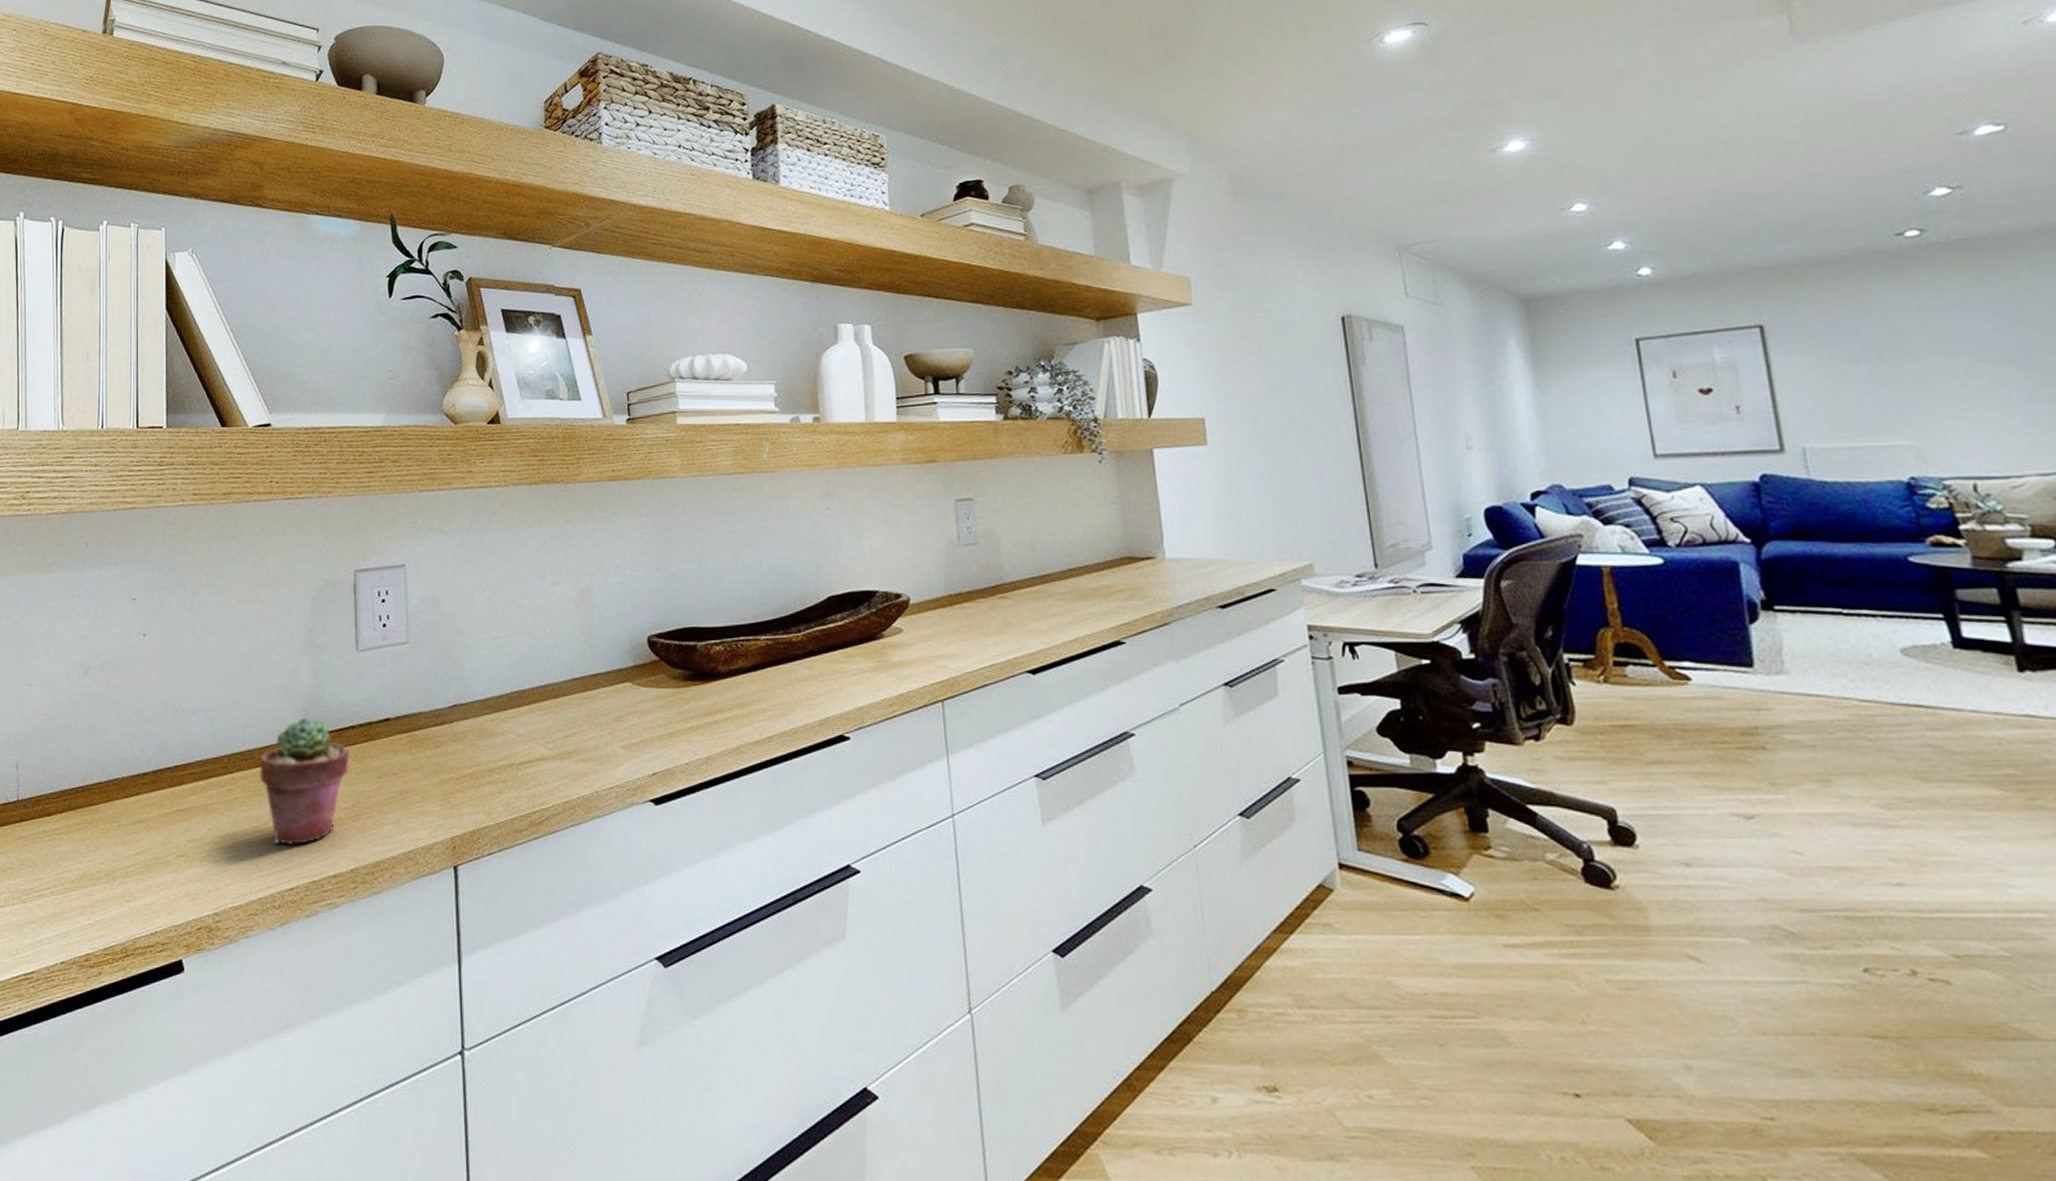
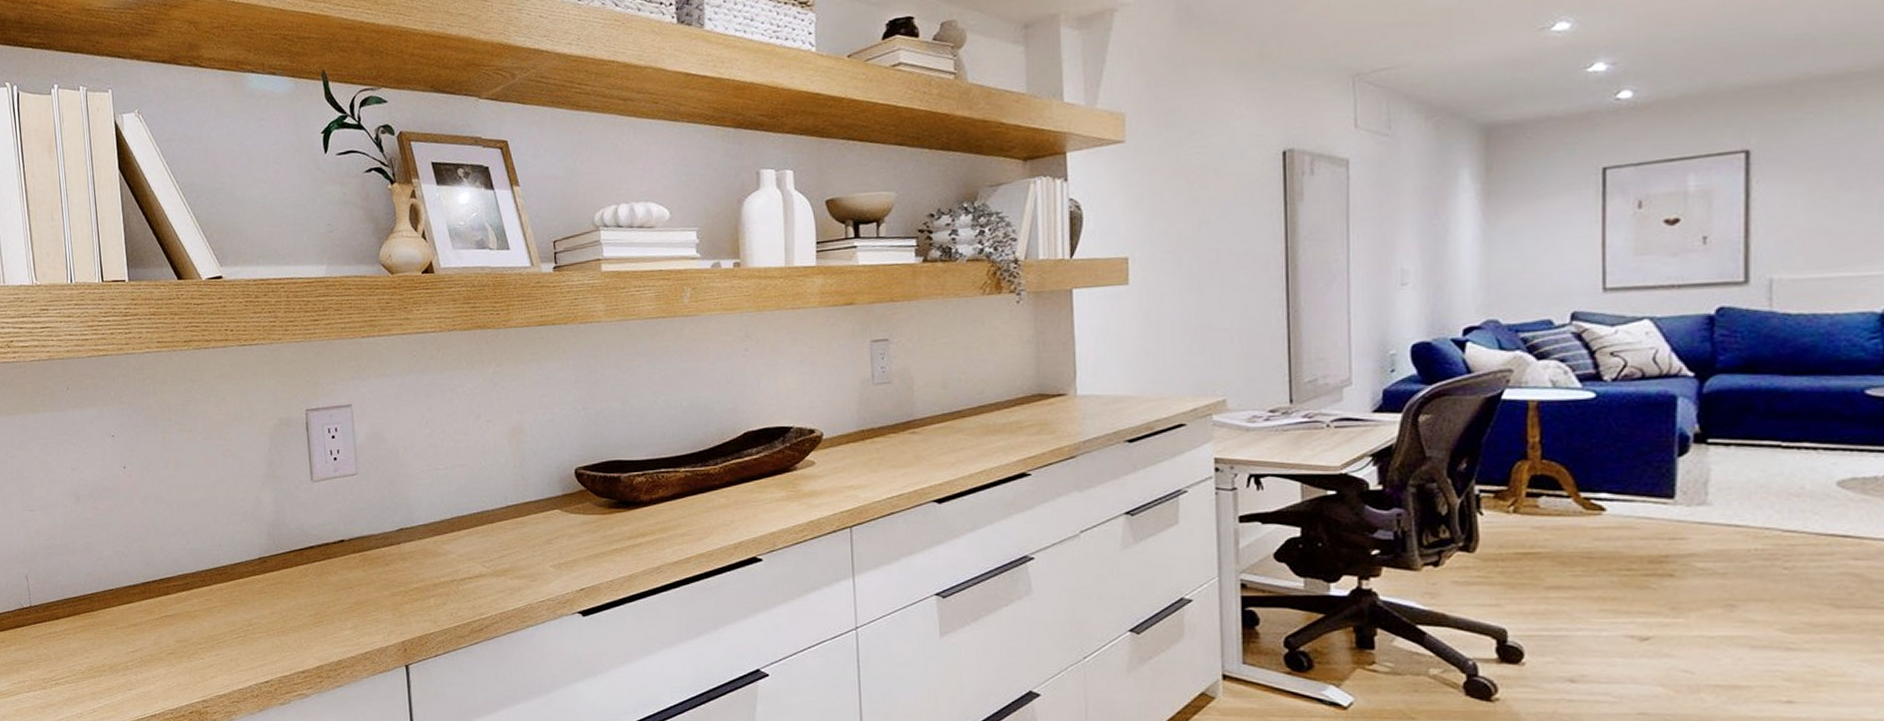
potted succulent: present [259,717,350,845] -> none [232,538,311,646]

